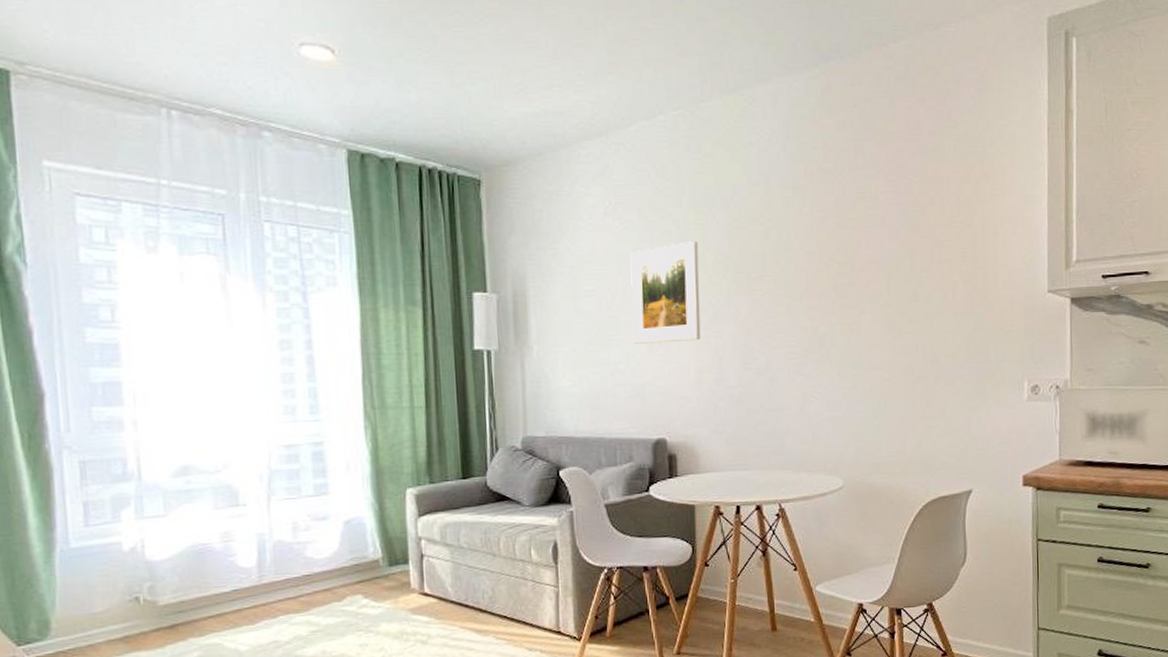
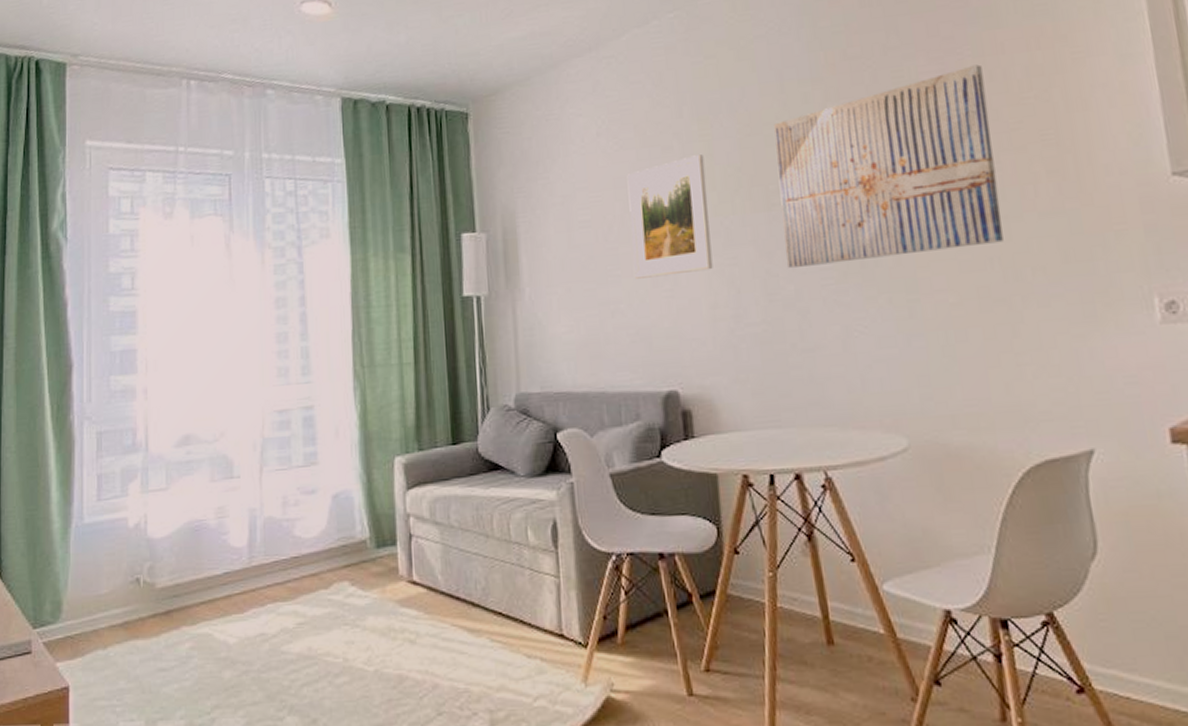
wall art: none [759,190,928,343] -> present [774,64,1004,268]

